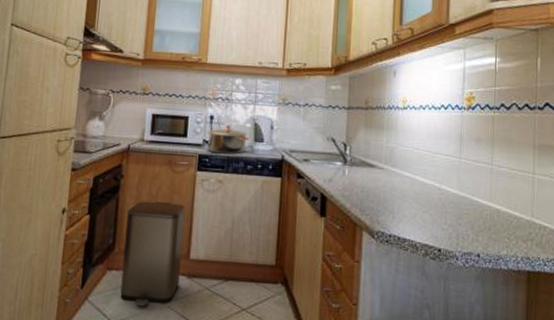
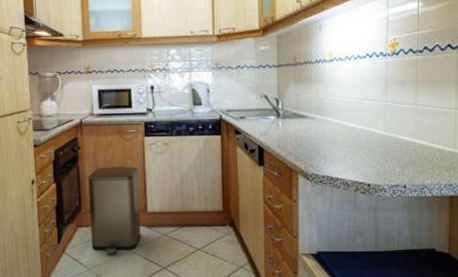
cooking pot: present [207,124,249,155] -> none [149,92,189,119]

